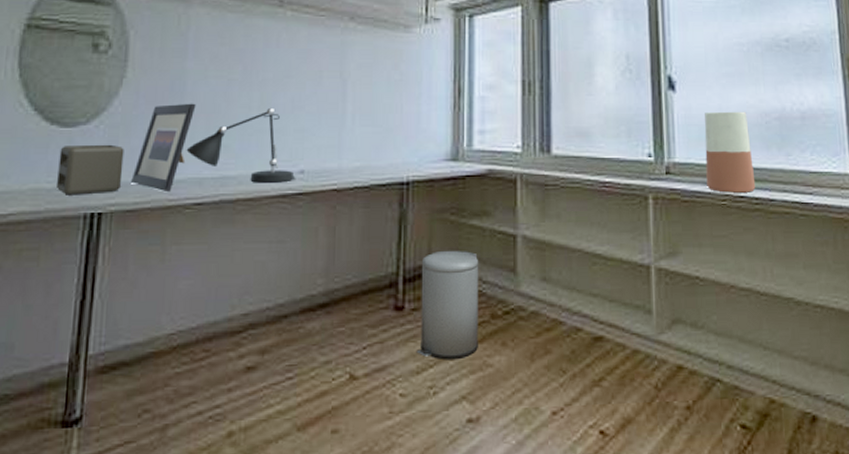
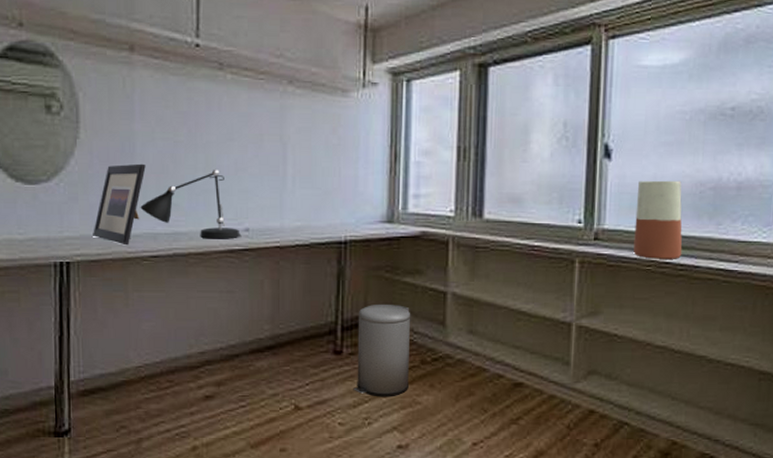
desk organizer: present [55,144,124,195] -> none [26,200,85,246]

